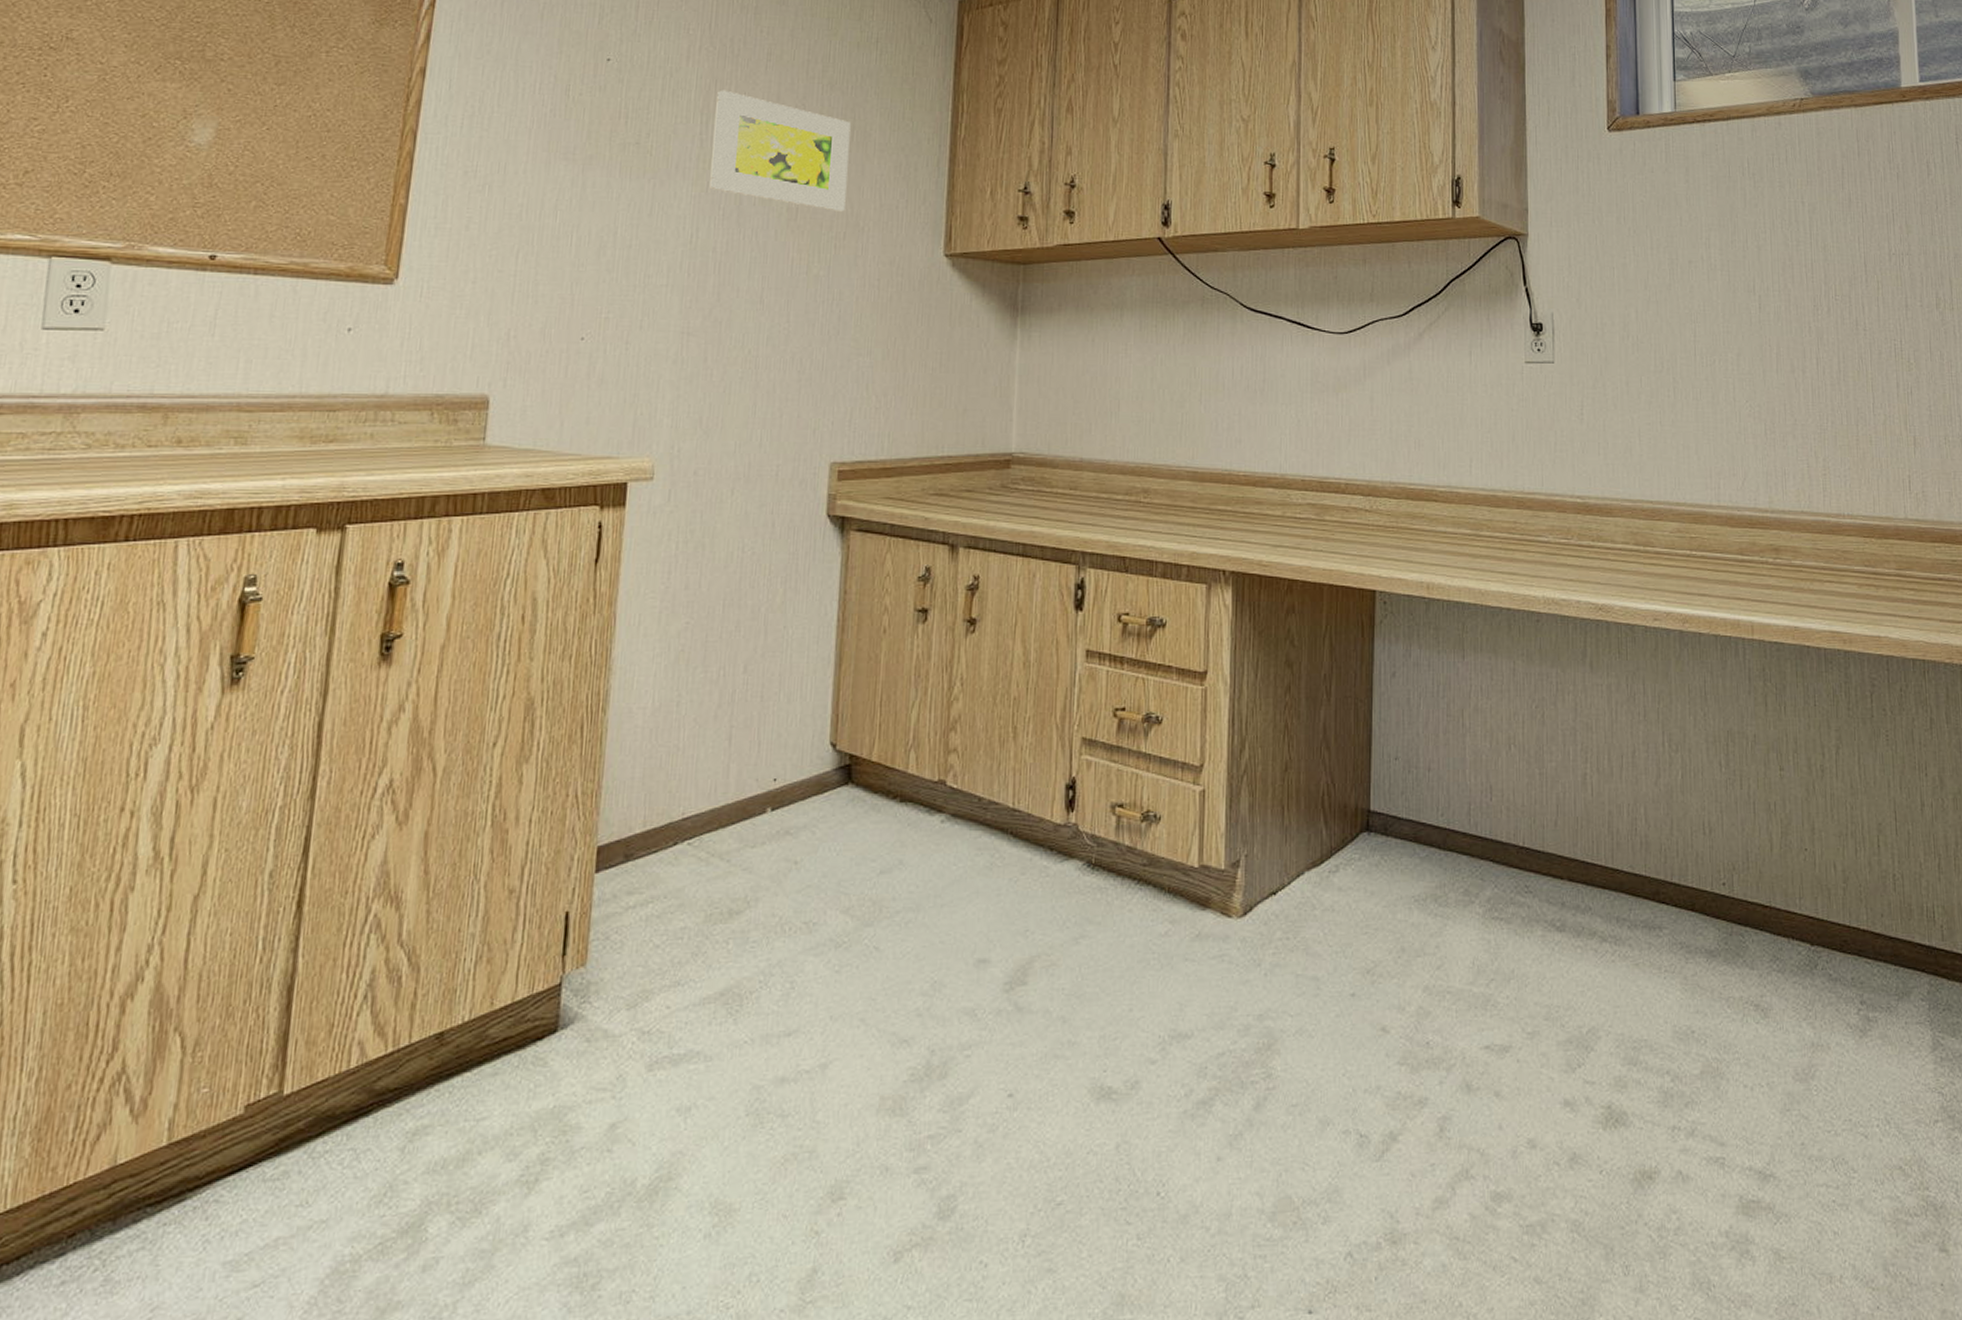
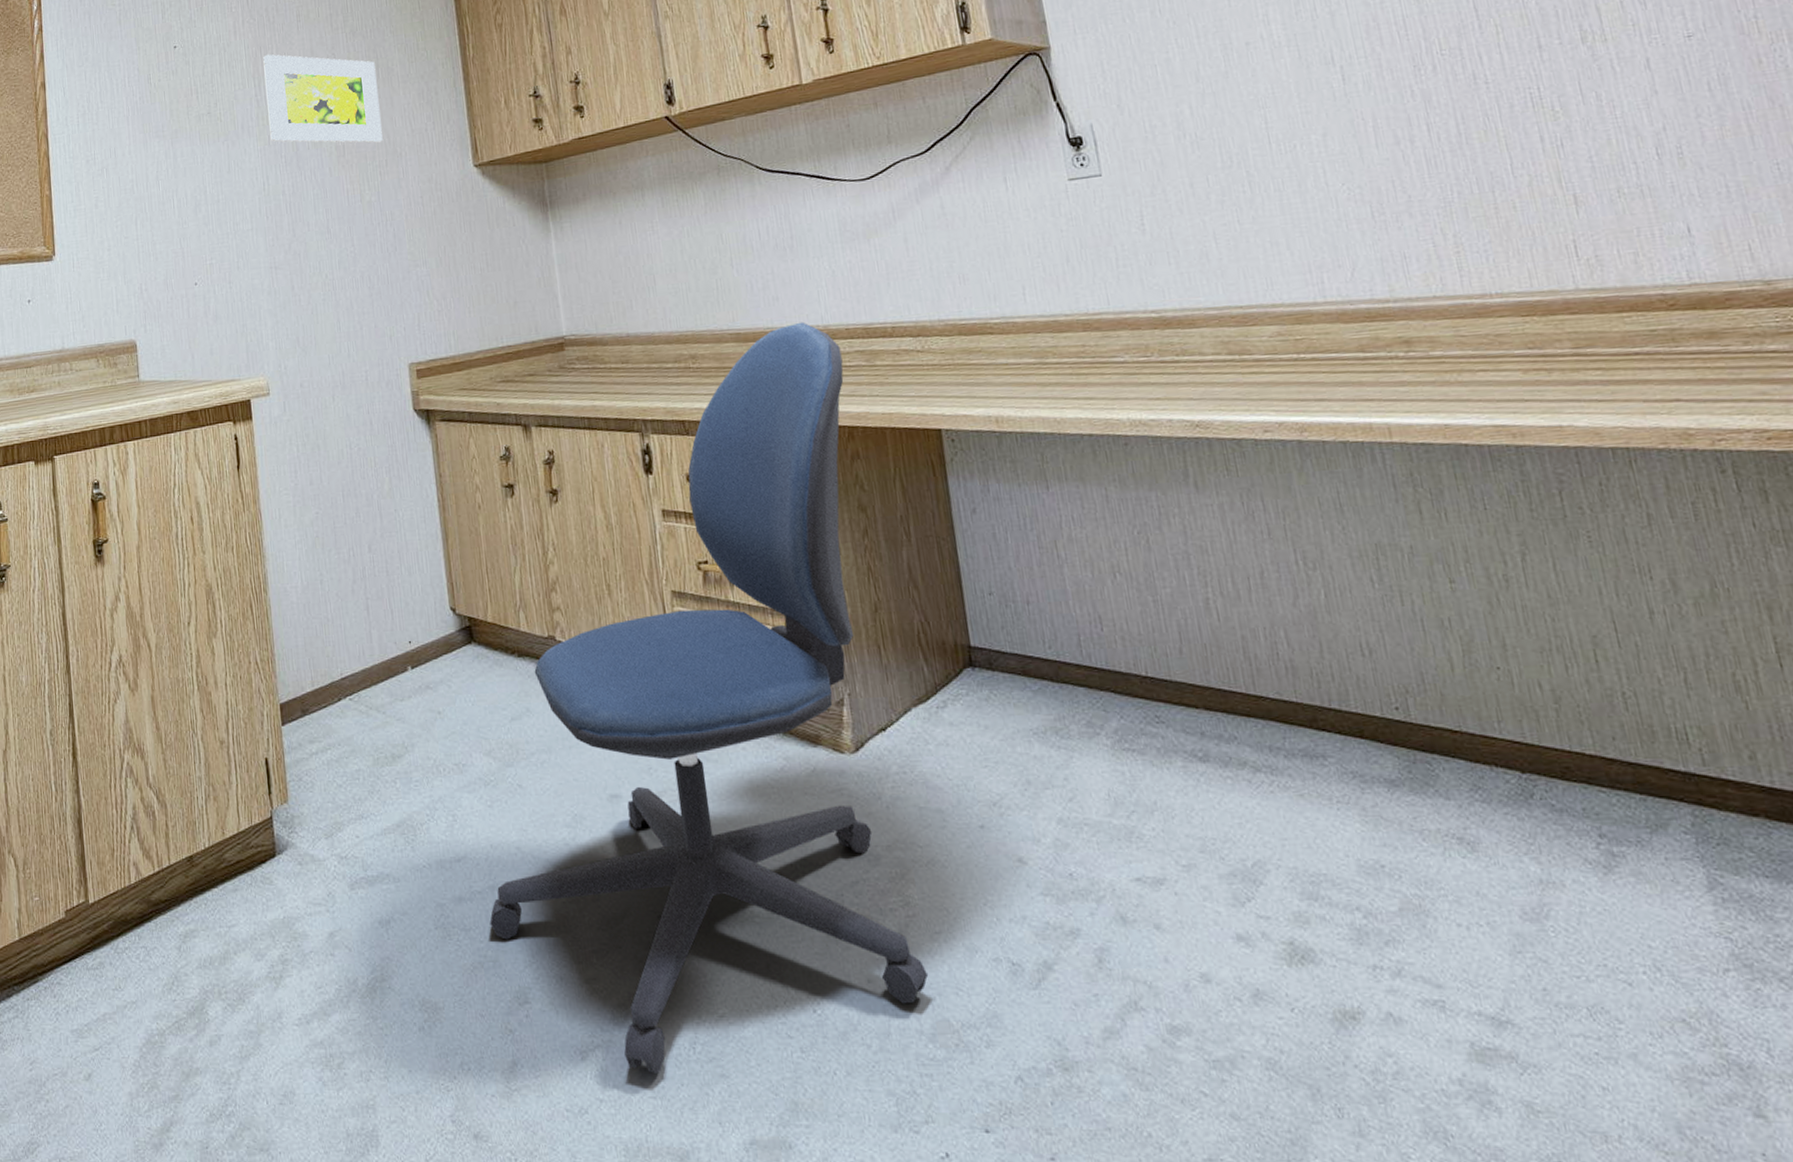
office chair: none [813,468,1294,1273] -> present [489,322,929,1073]

